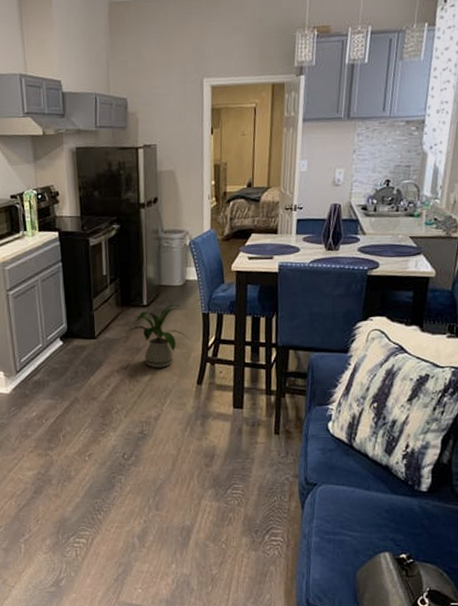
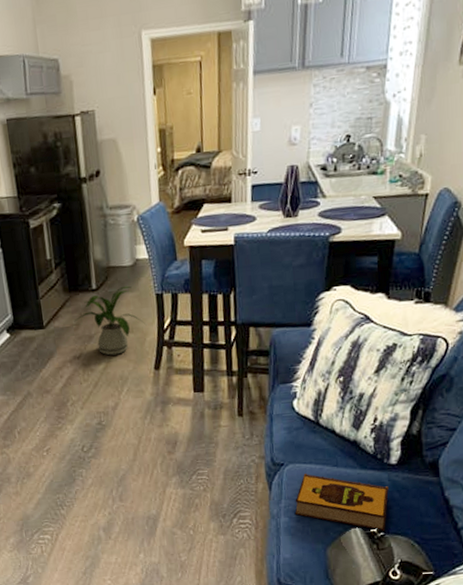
hardback book: none [326,494,419,558] -> present [295,473,389,531]

